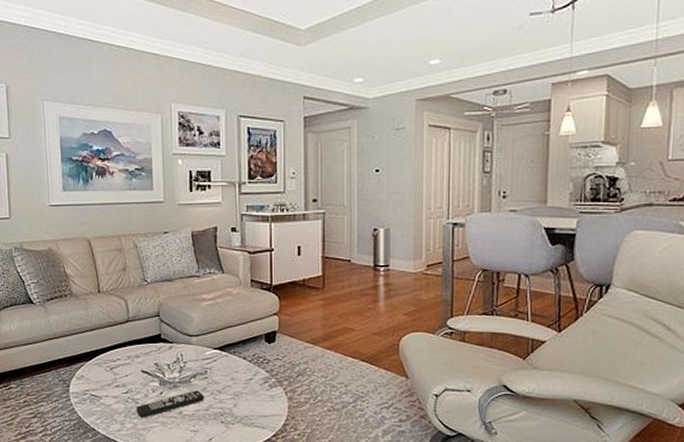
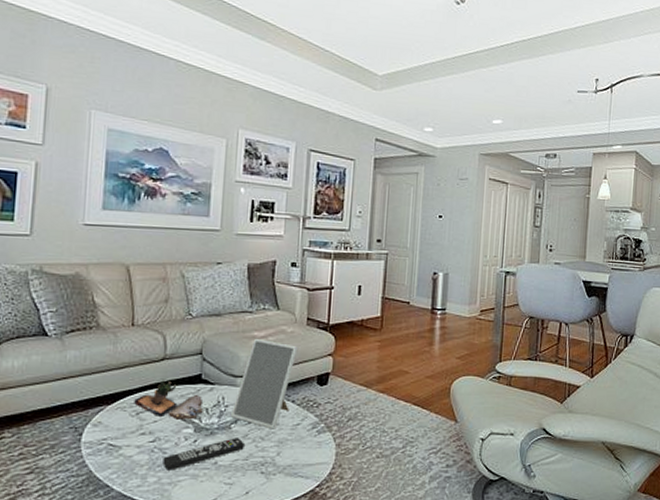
decorative bowl: none [107,339,165,374] -> present [134,380,204,420]
picture frame: none [190,300,244,384] -> present [231,338,298,430]

